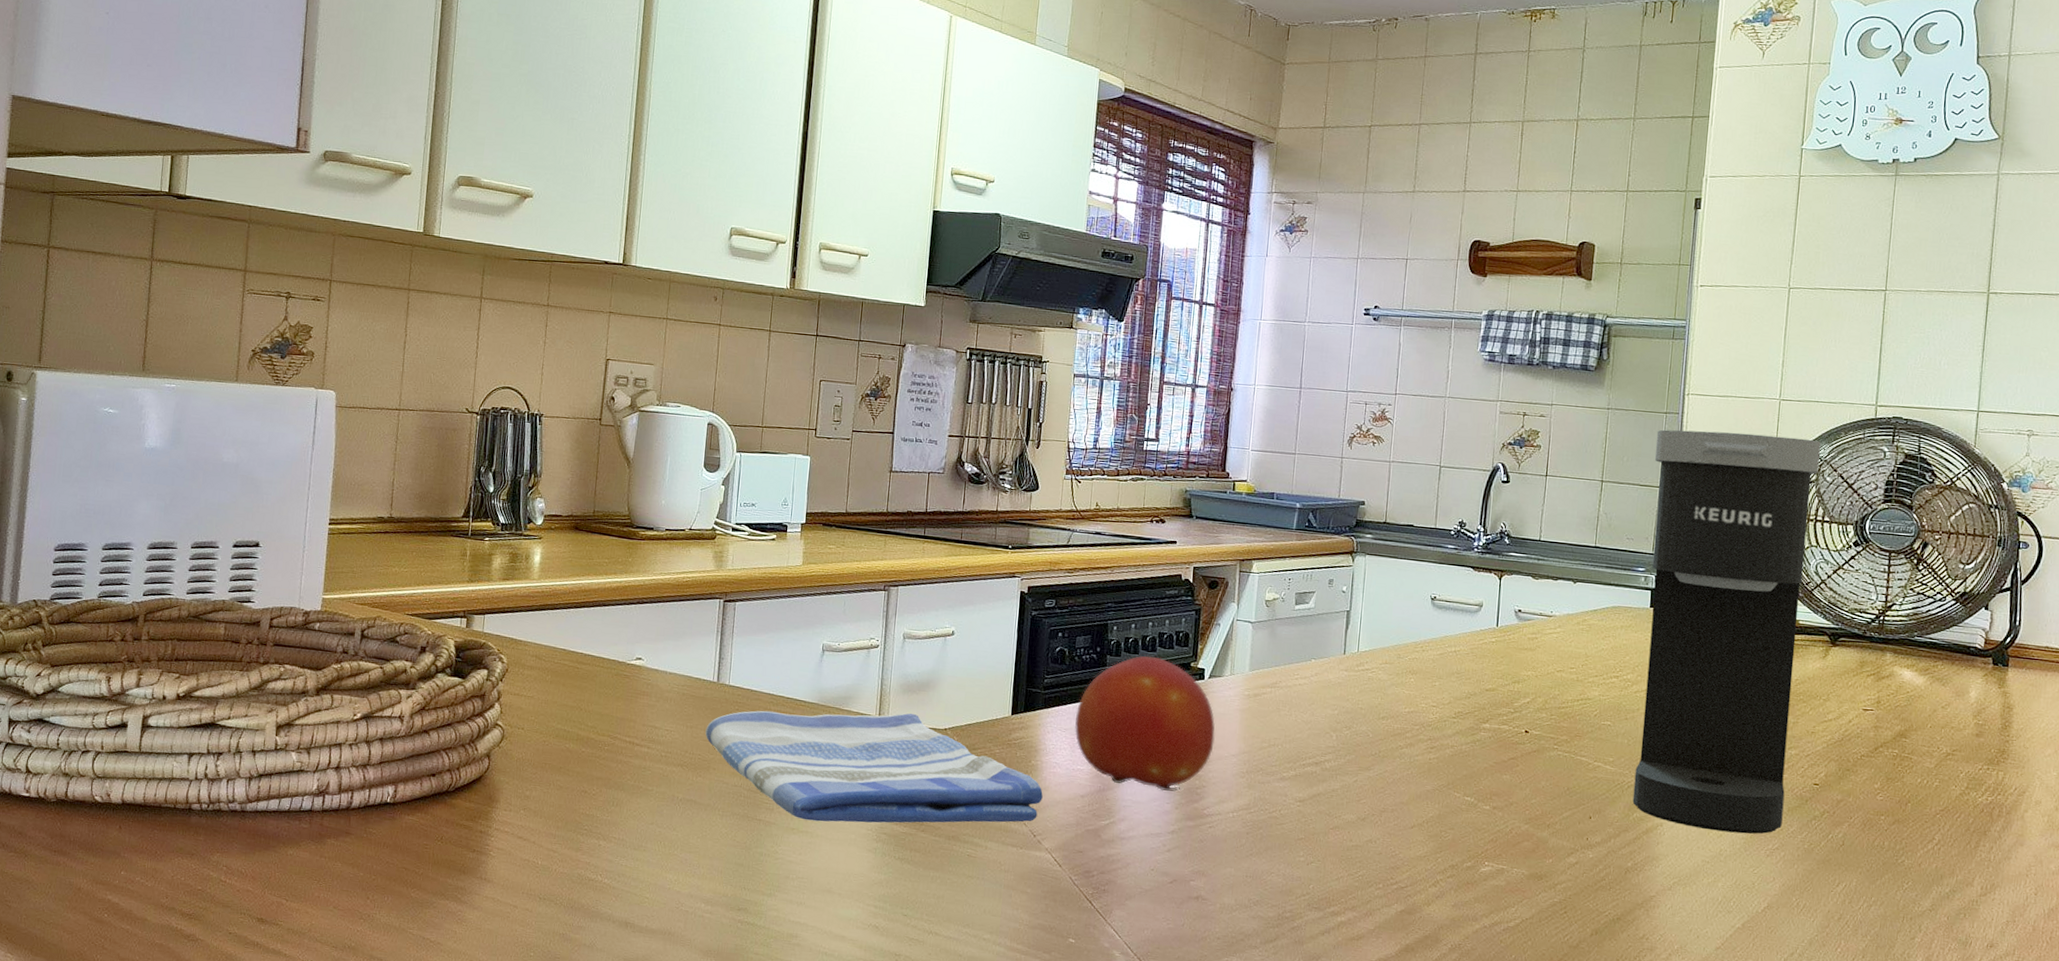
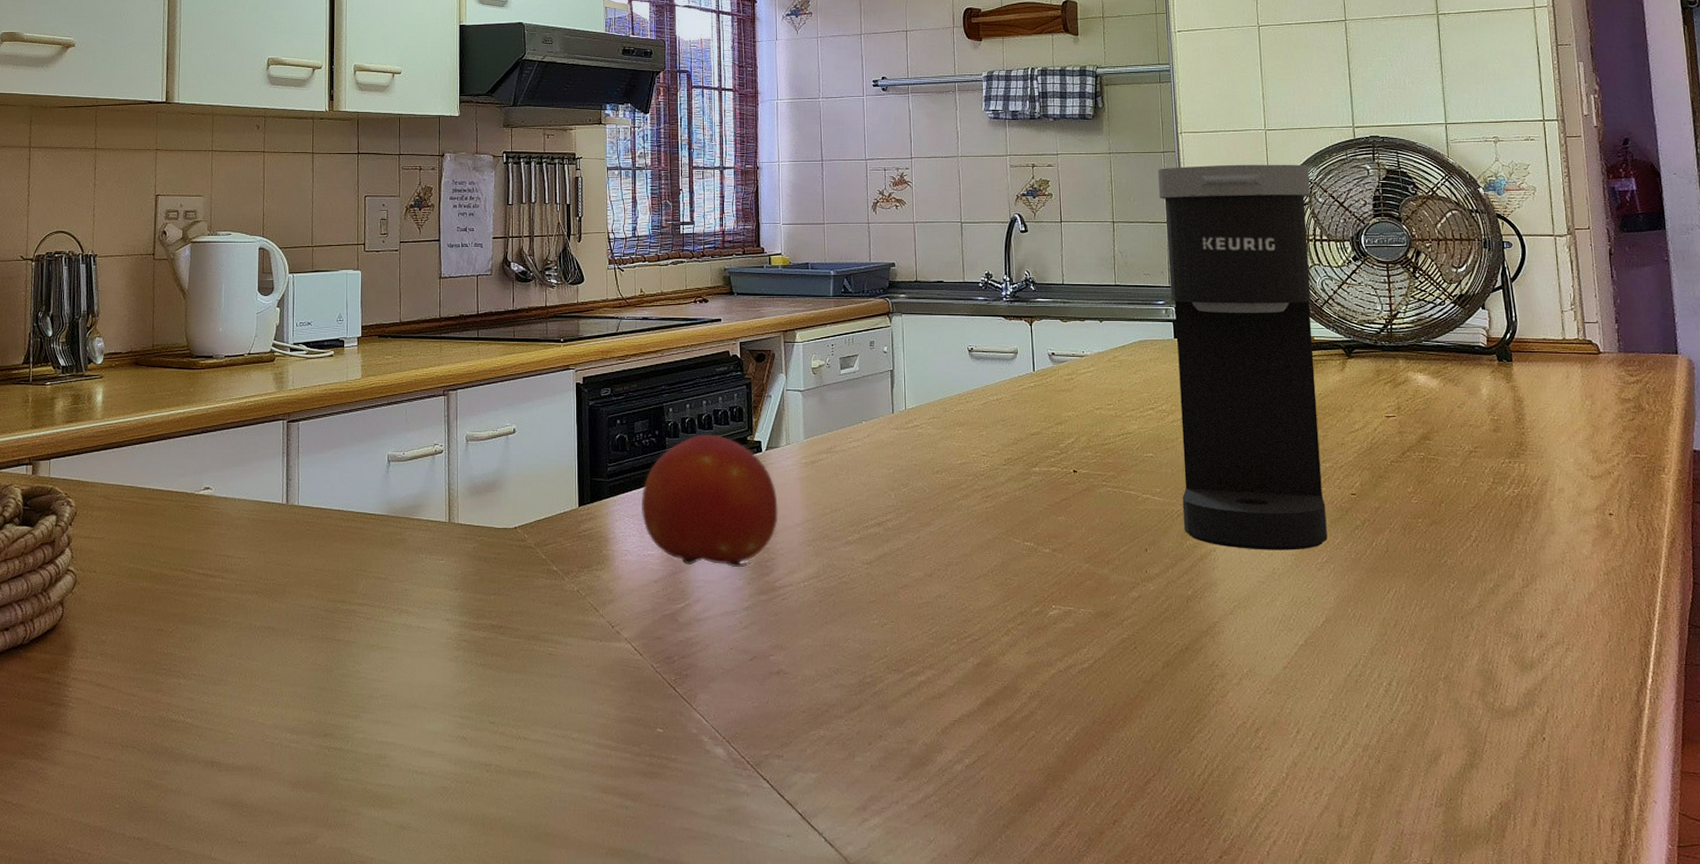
dish towel: present [705,710,1043,823] -> none [278,515,617,635]

